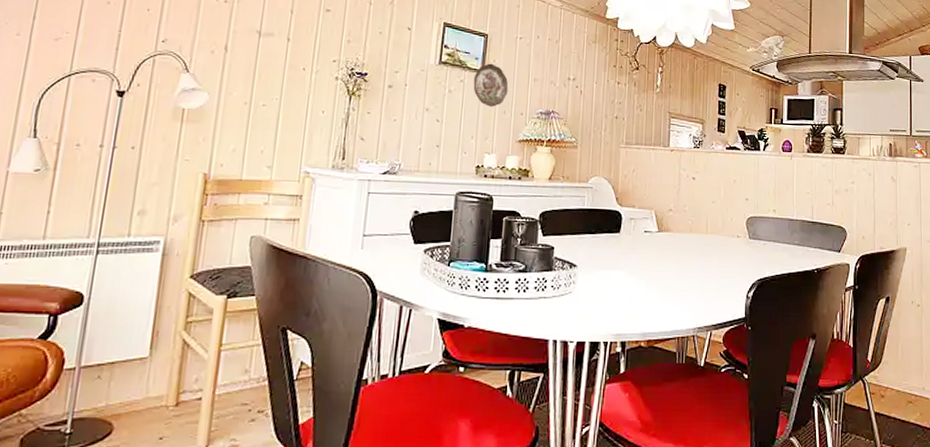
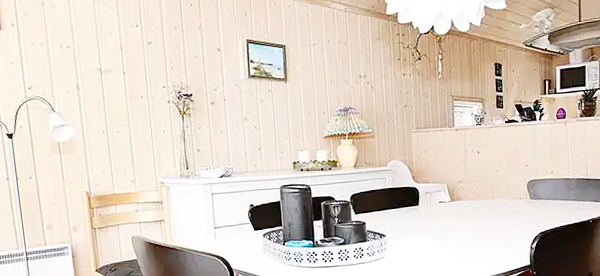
decorative plate: present [473,63,509,107] -> none [279,71,310,110]

